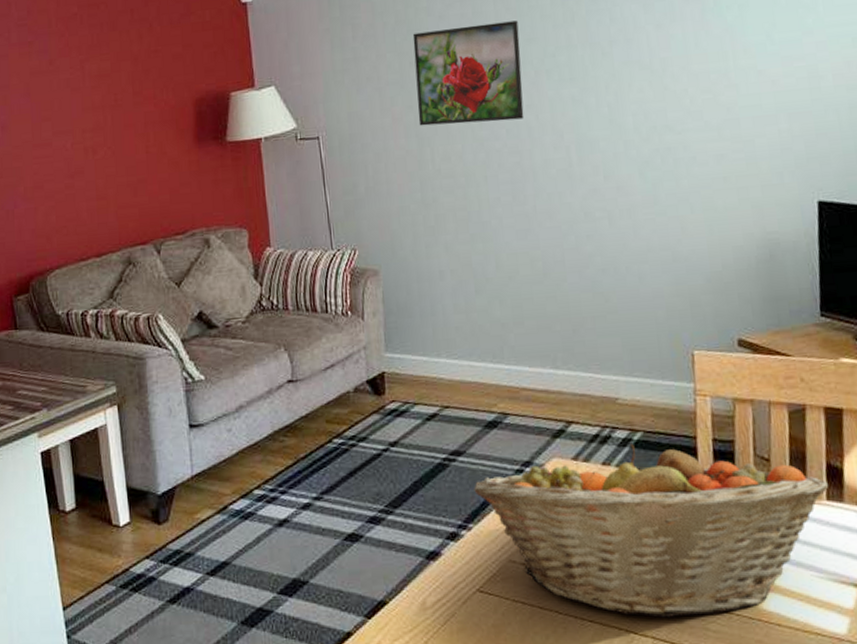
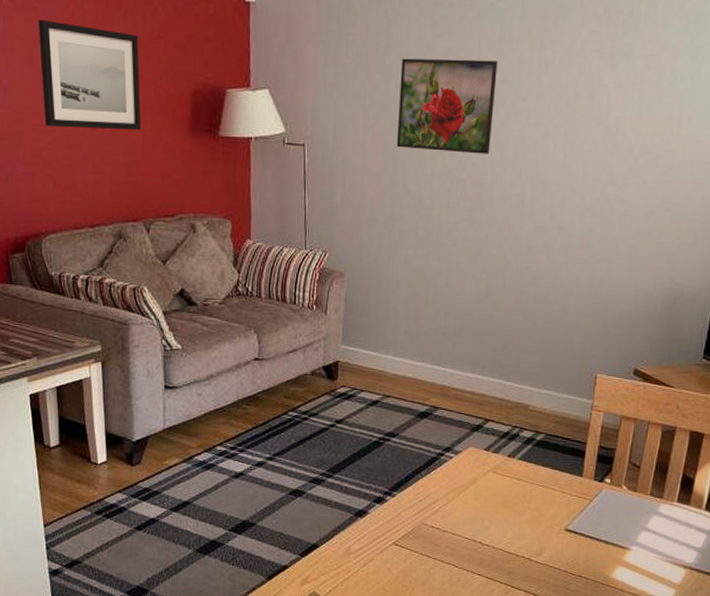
wall art: none [34,51,144,157] -> present [38,19,141,130]
fruit basket: present [474,443,828,618] -> none [401,442,680,578]

